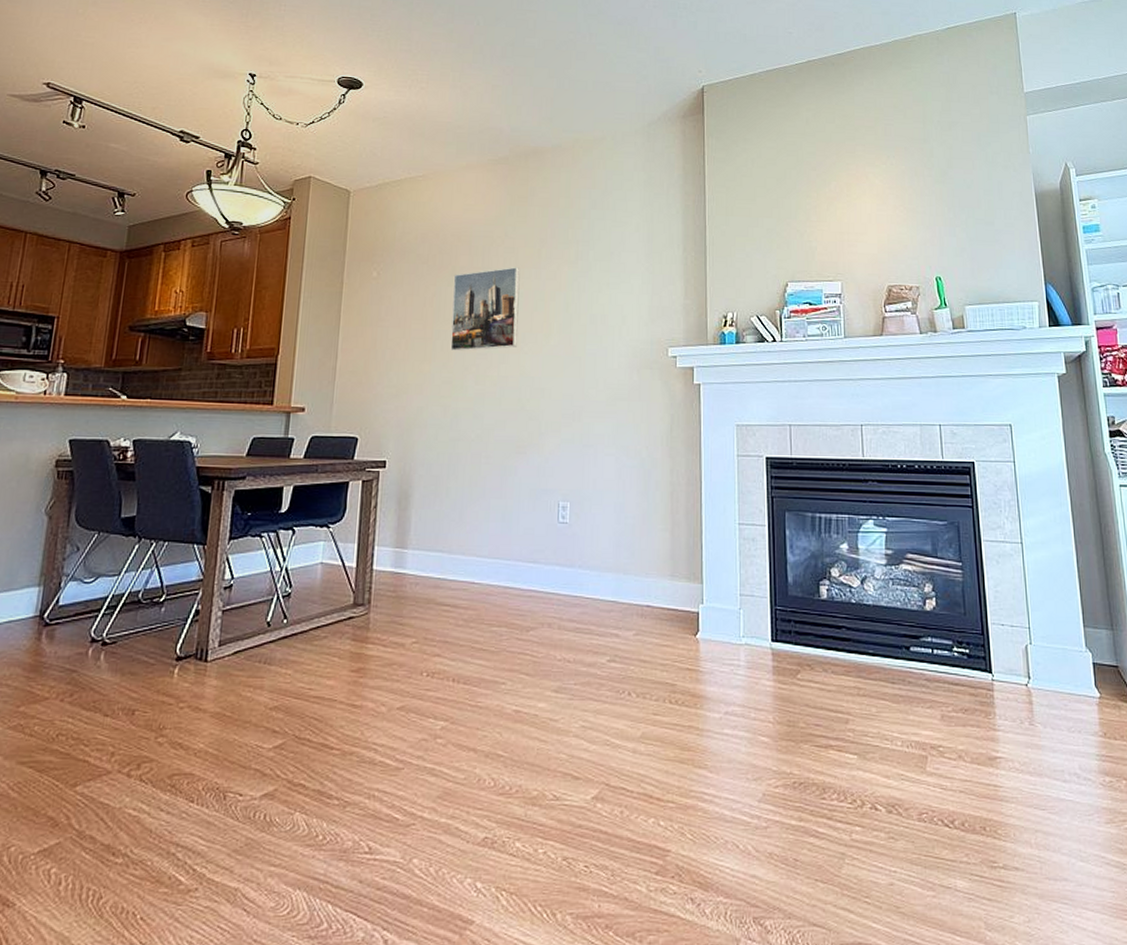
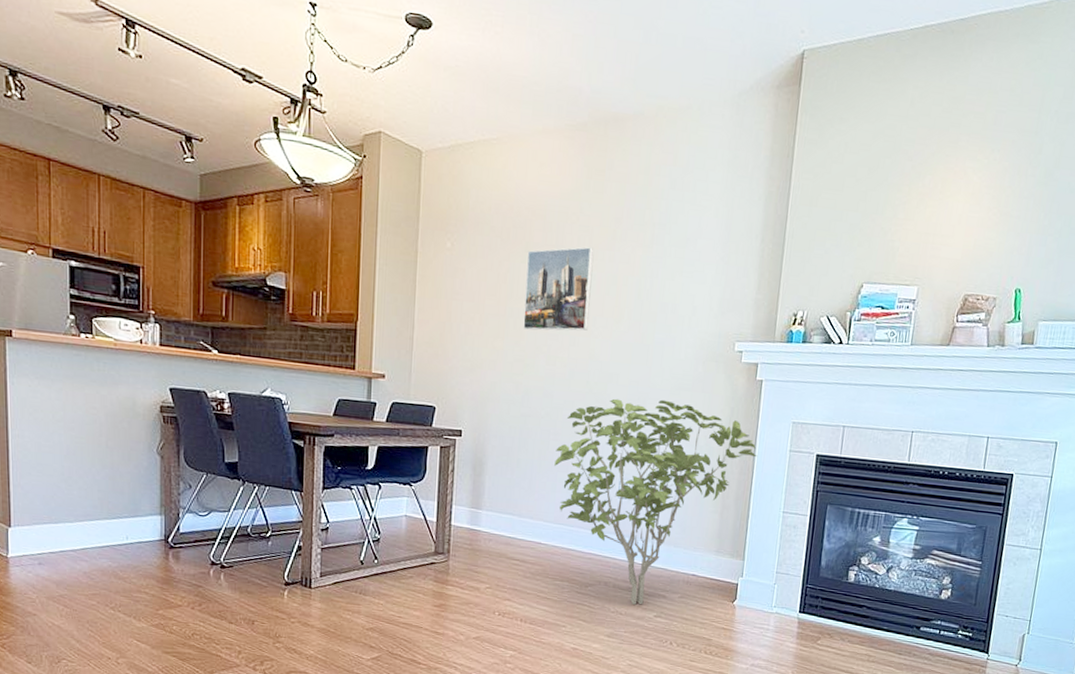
shrub: none [487,412,704,648] -> present [554,398,757,605]

